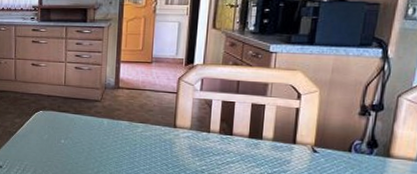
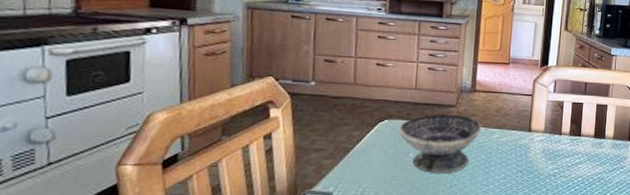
bowl: none [52,107,126,160] -> present [399,113,482,174]

